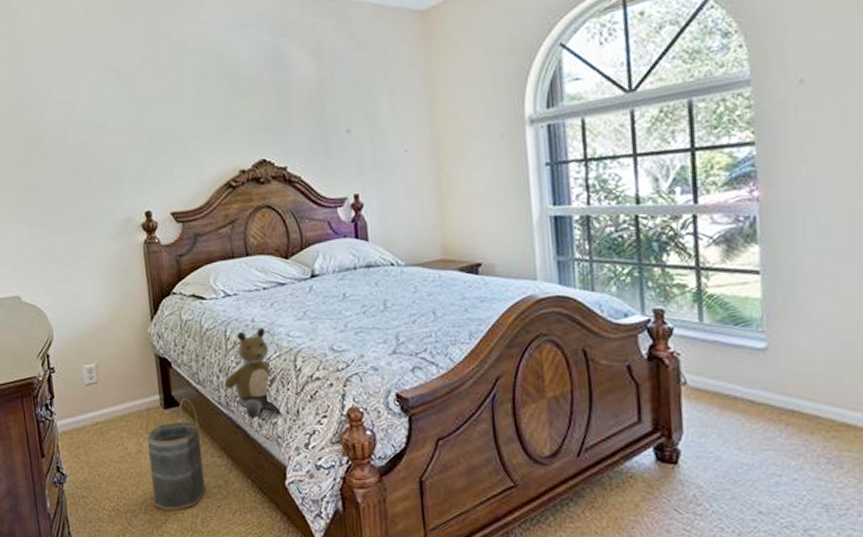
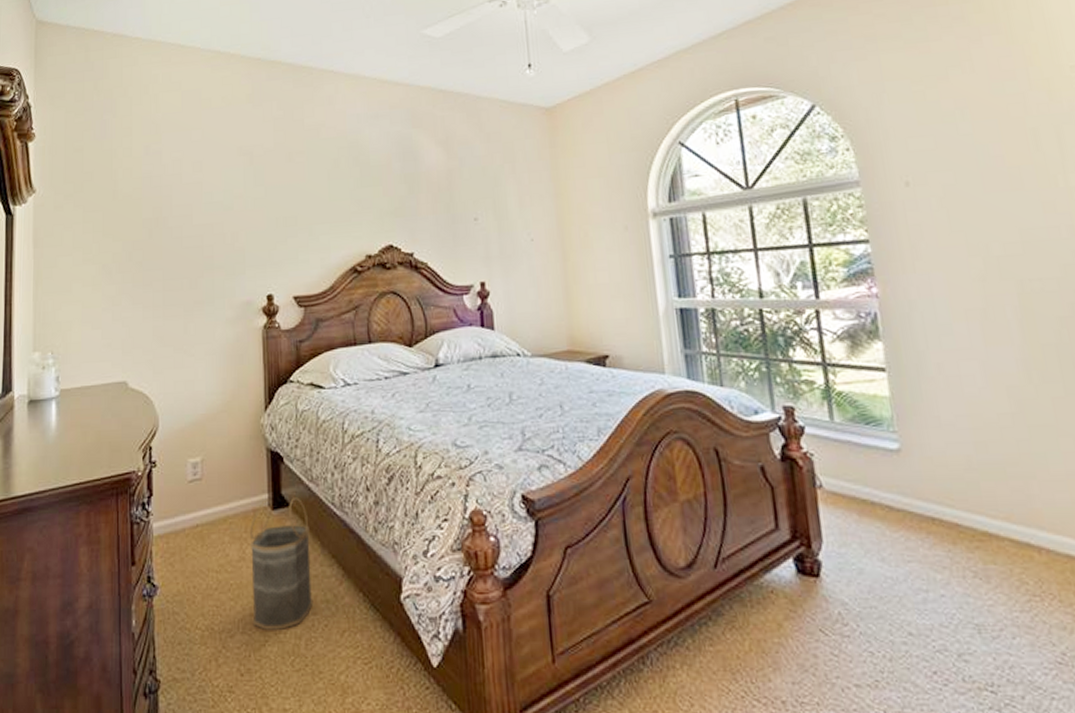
bear: present [224,327,282,420] -> none [339,419,400,523]

